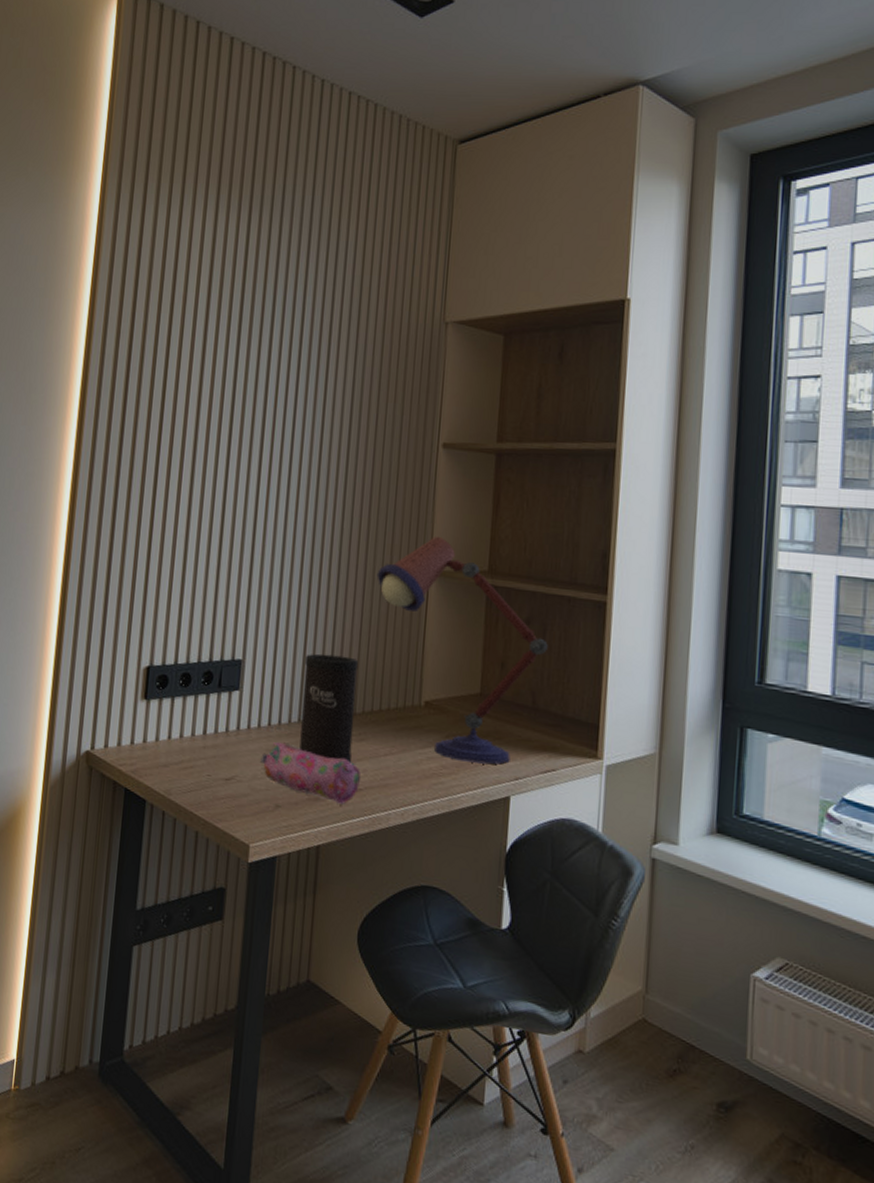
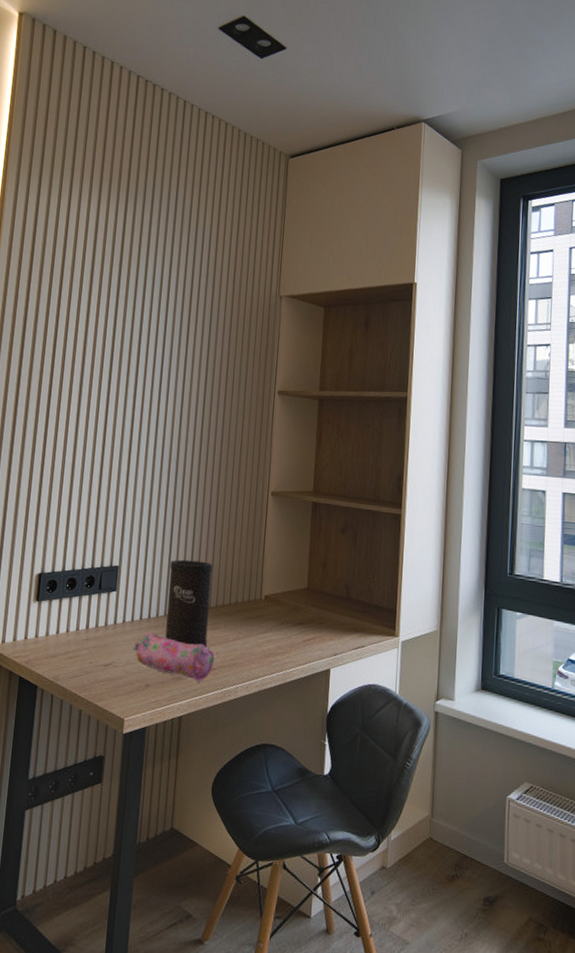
desk lamp: present [376,536,548,765] -> none [227,464,358,644]

